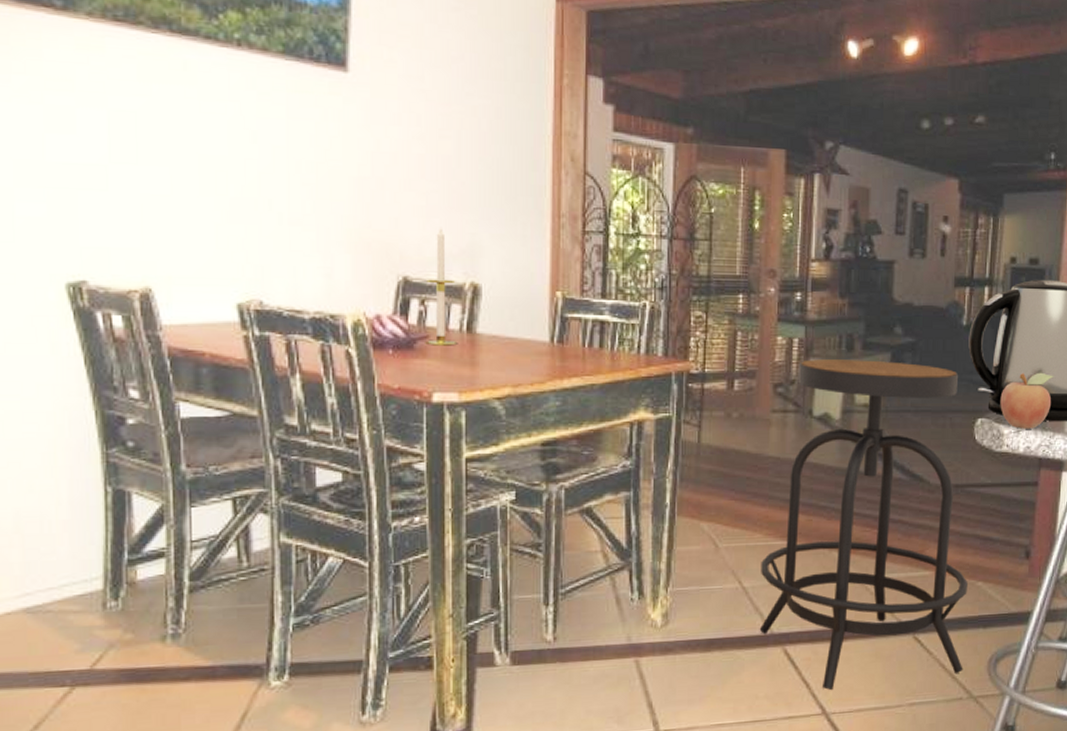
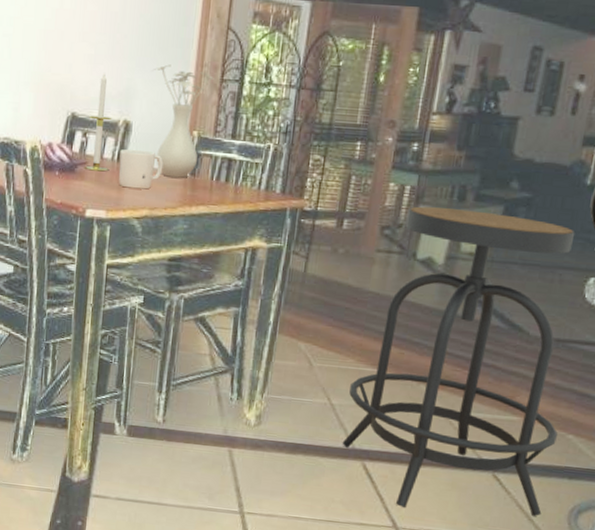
mug: none [469,316,524,364] -> present [118,149,163,190]
vase: none [502,215,576,348] -> present [153,64,216,179]

